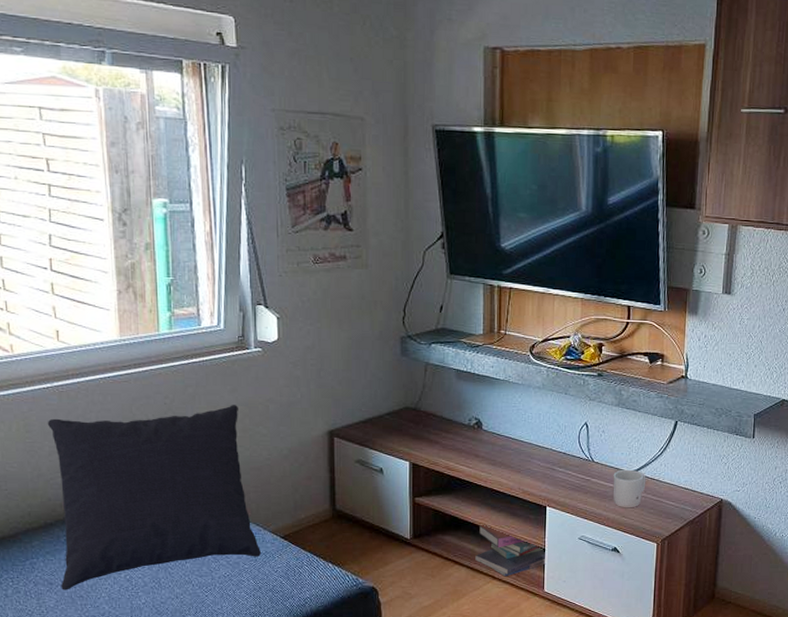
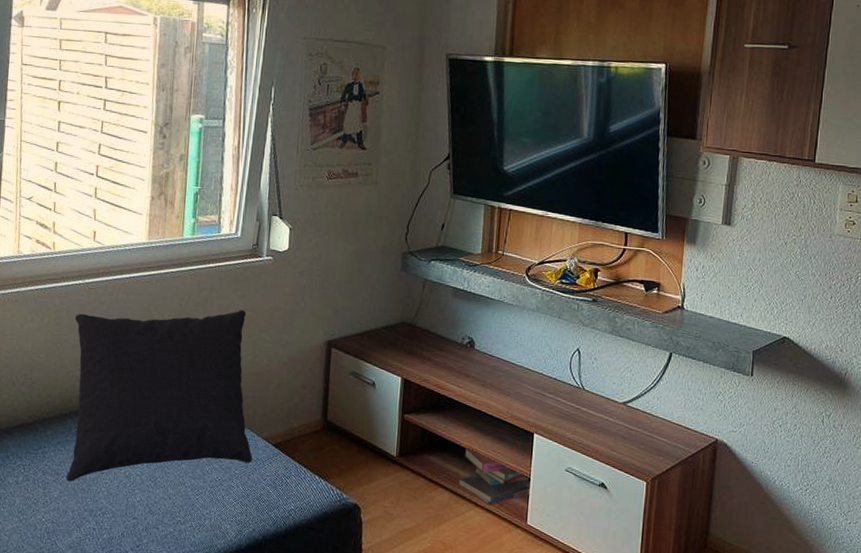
mug: present [612,469,646,508] -> none [602,400,638,442]

